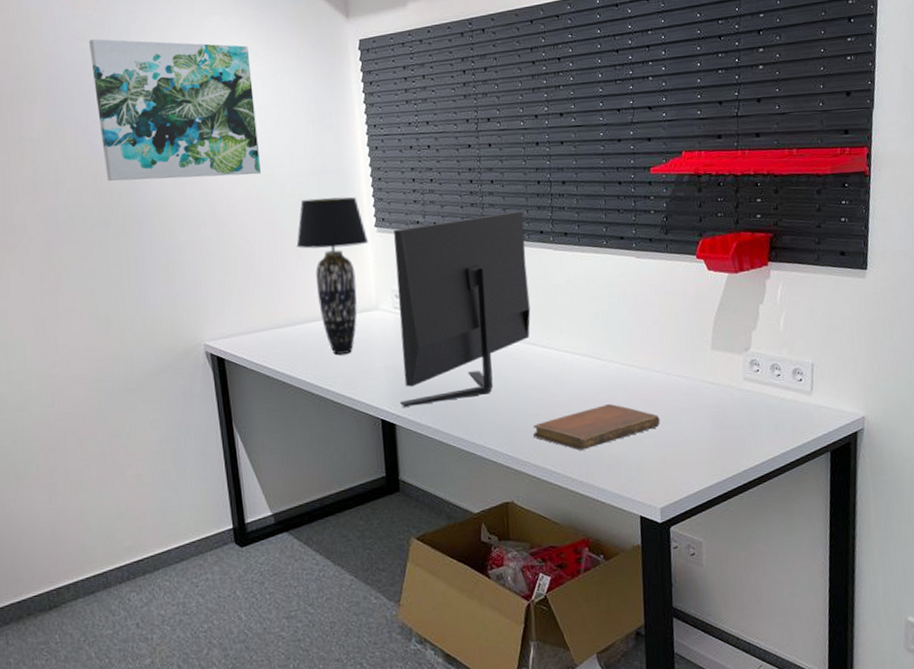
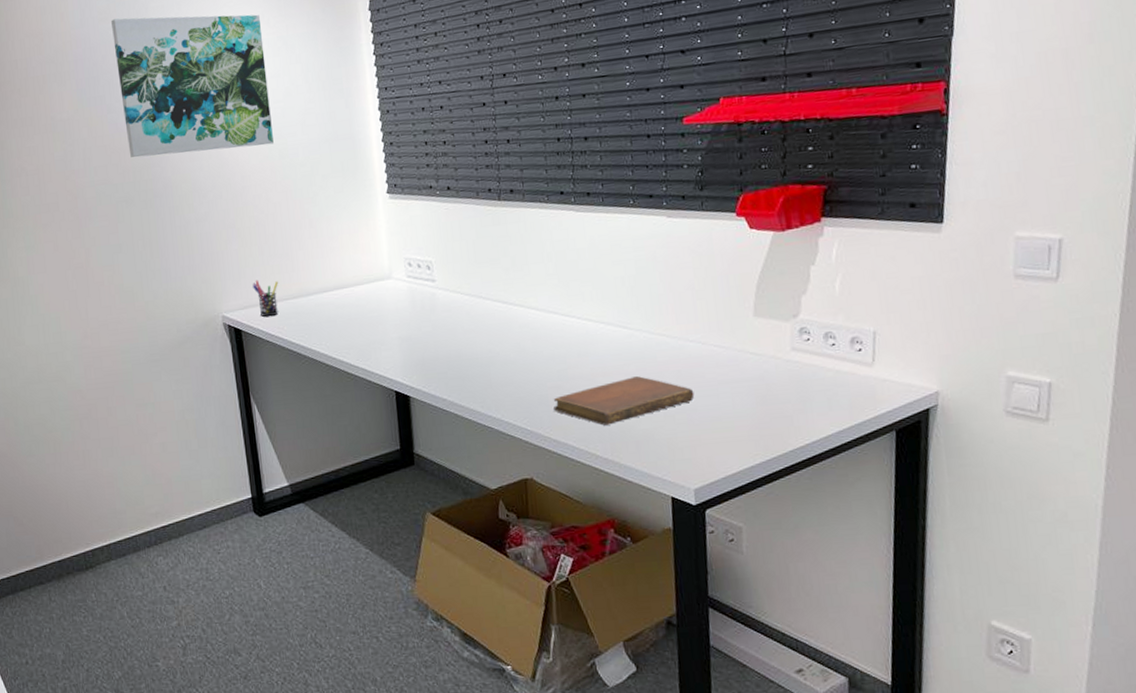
pen holder: none [237,308,265,346] -> present [252,279,279,317]
table lamp: present [296,197,369,355] -> none [309,163,381,325]
monitor: present [394,210,531,407] -> none [406,171,551,379]

